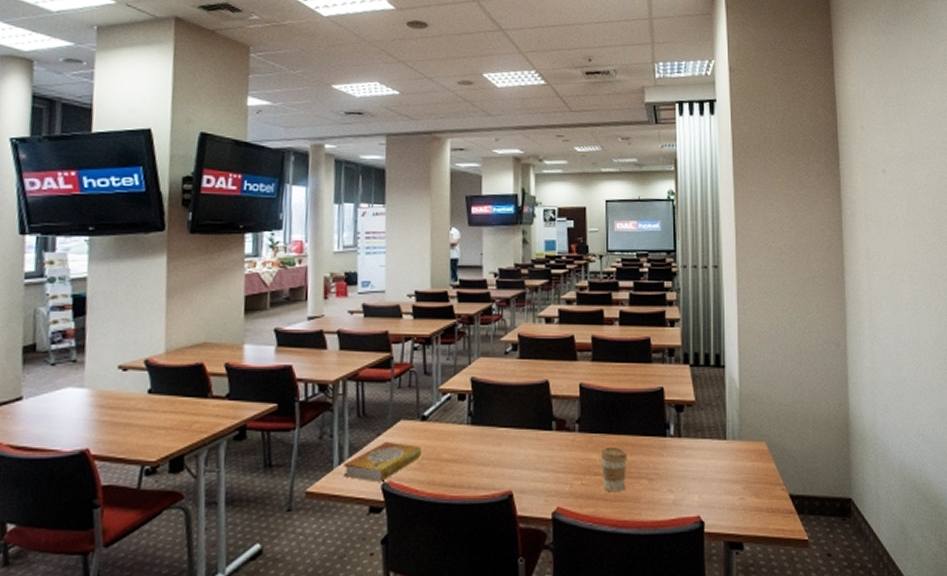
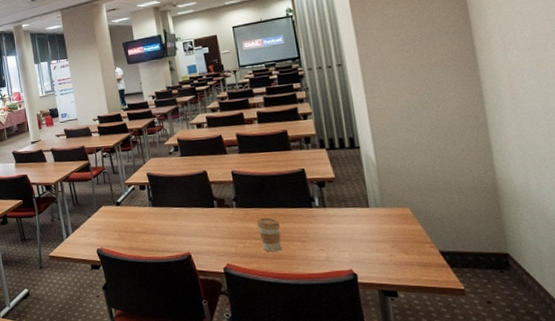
book: present [343,441,421,482] -> none [70,220,120,248]

